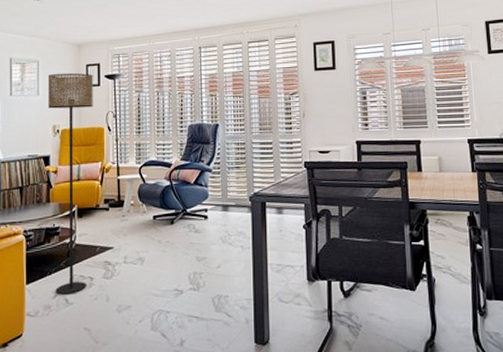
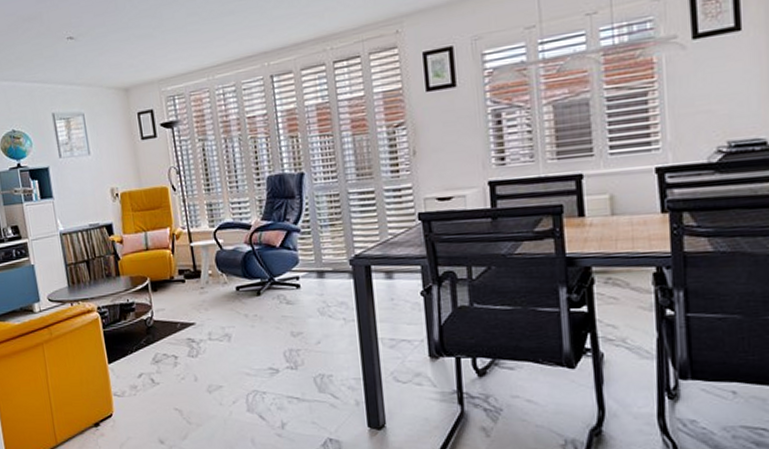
floor lamp: present [47,72,93,295] -> none [96,123,172,374]

